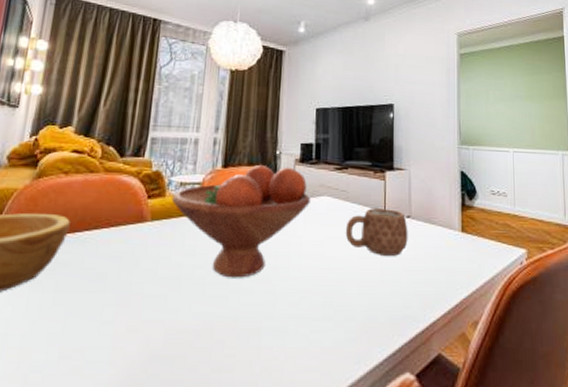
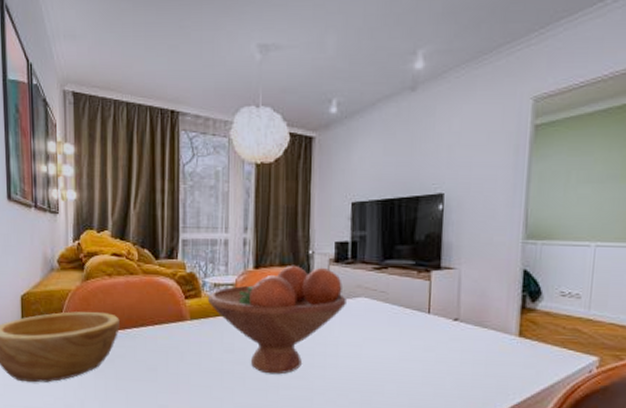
mug: present [345,207,408,256] -> none [384,309,455,359]

